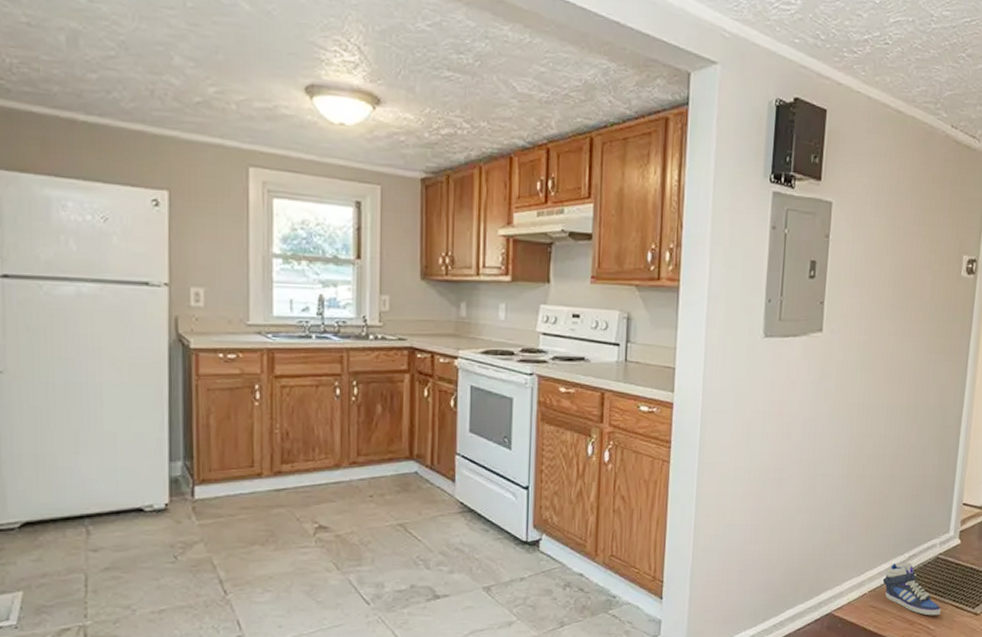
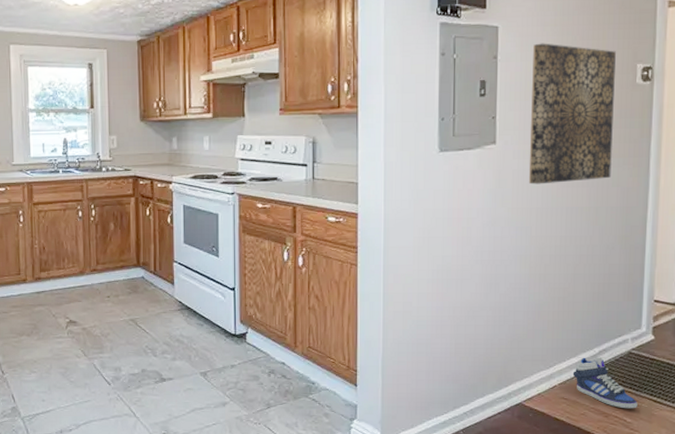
wall art: none [852,224,944,378] -> present [528,43,616,185]

